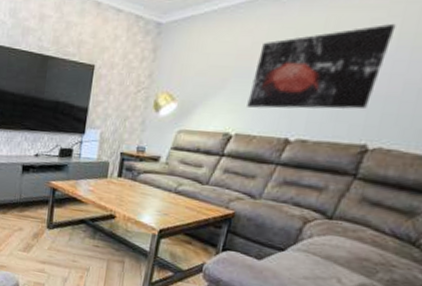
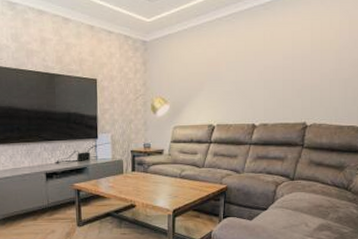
wall art: present [247,23,397,110] -> none [221,34,308,103]

